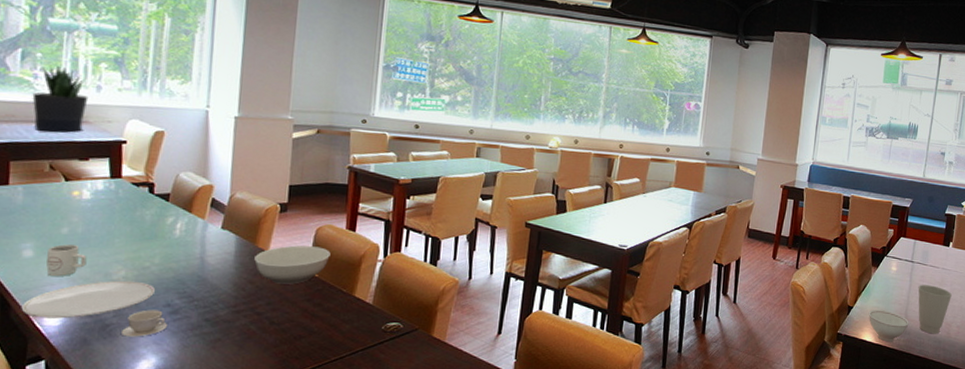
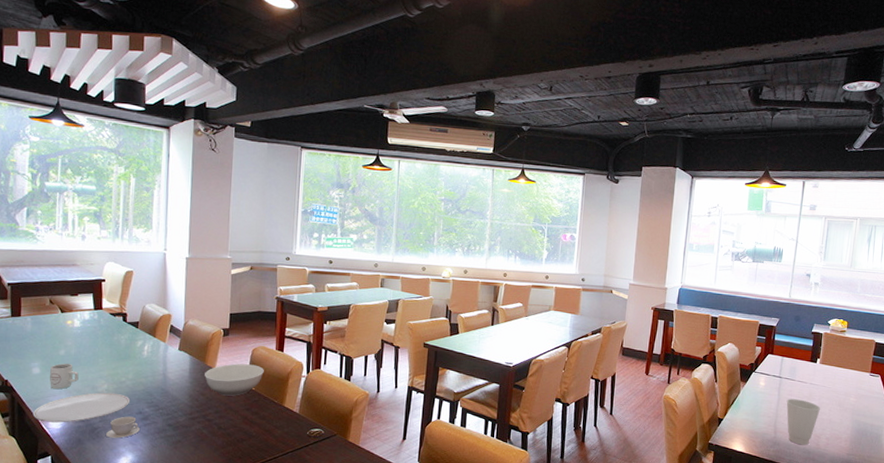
planter: present [32,64,89,133] -> none [35,220,76,275]
bowl: present [868,310,909,342] -> none [738,422,778,452]

